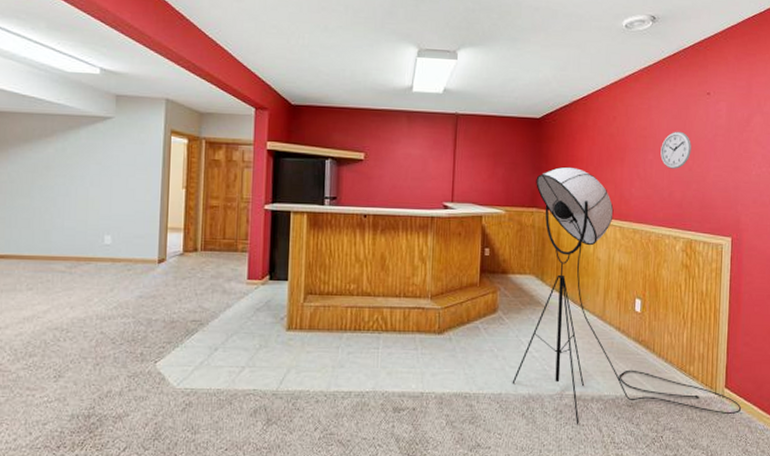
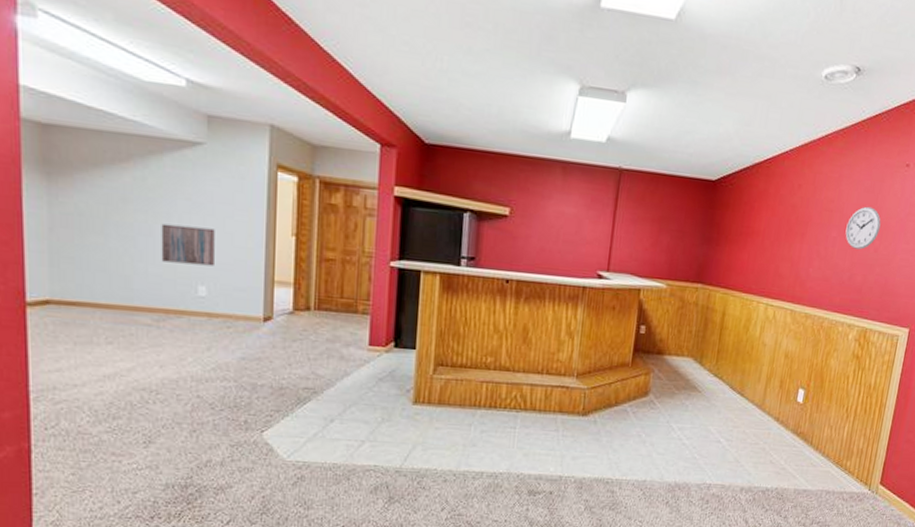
wall art: none [75,185,119,218] -> present [161,223,215,266]
floor lamp: present [512,166,742,425] -> none [658,238,894,515]

